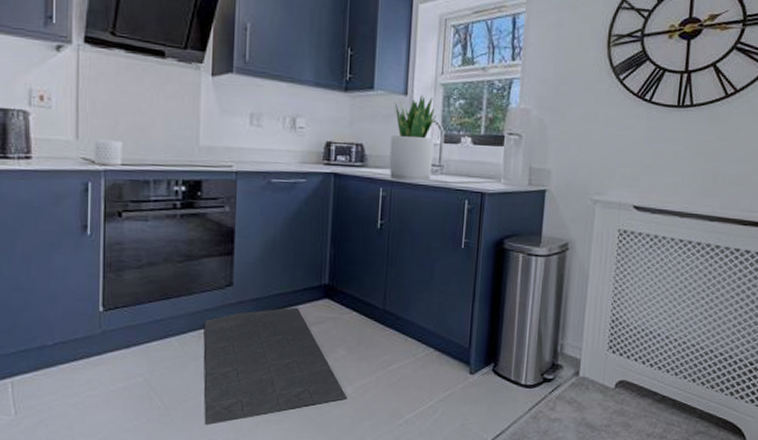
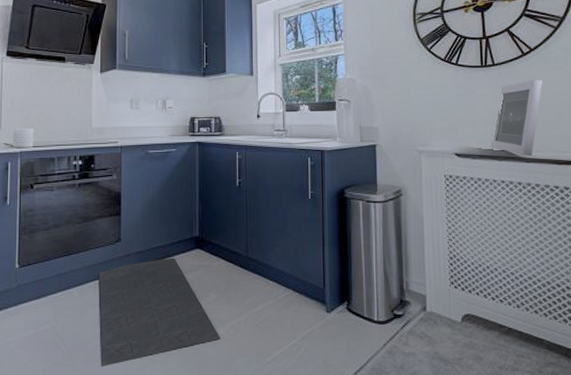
planter: present [389,95,438,182] -> none [242,75,279,145]
picture frame: none [673,126,743,215] -> present [490,79,543,157]

